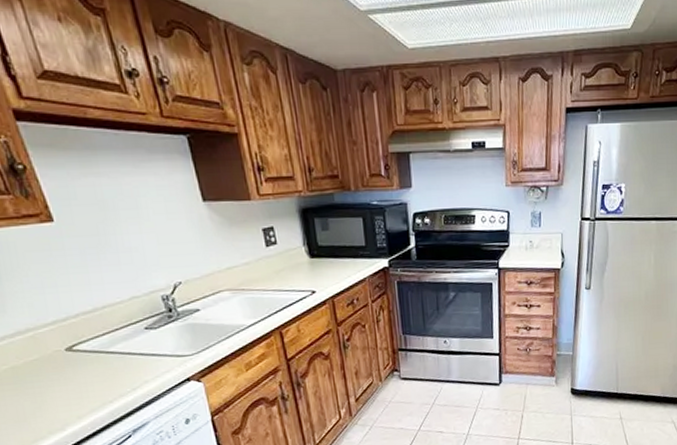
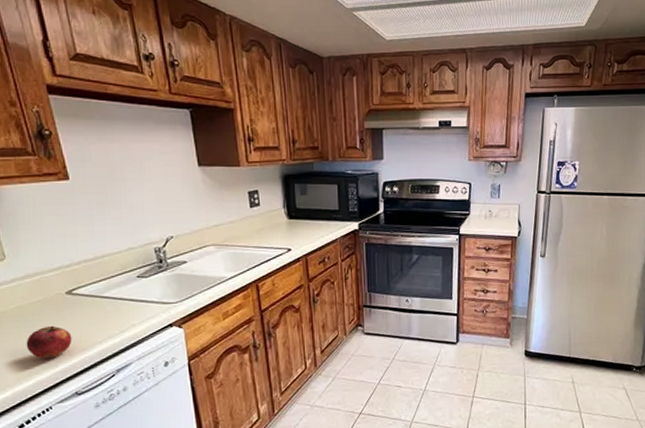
fruit: none [26,386,79,423] -> present [26,325,72,359]

